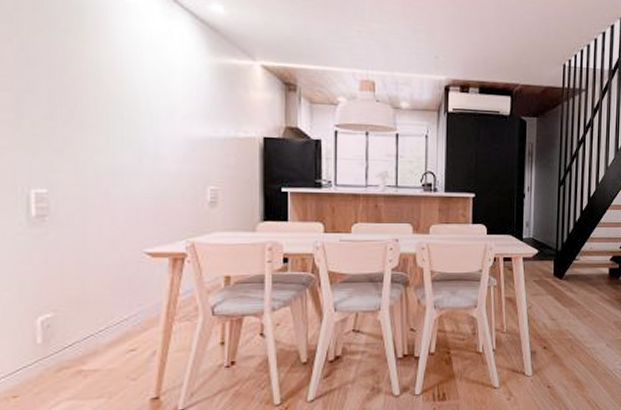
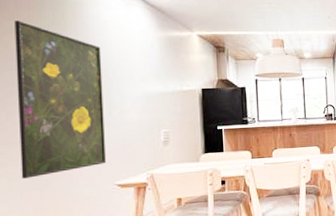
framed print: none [13,24,132,236] -> present [15,21,106,179]

